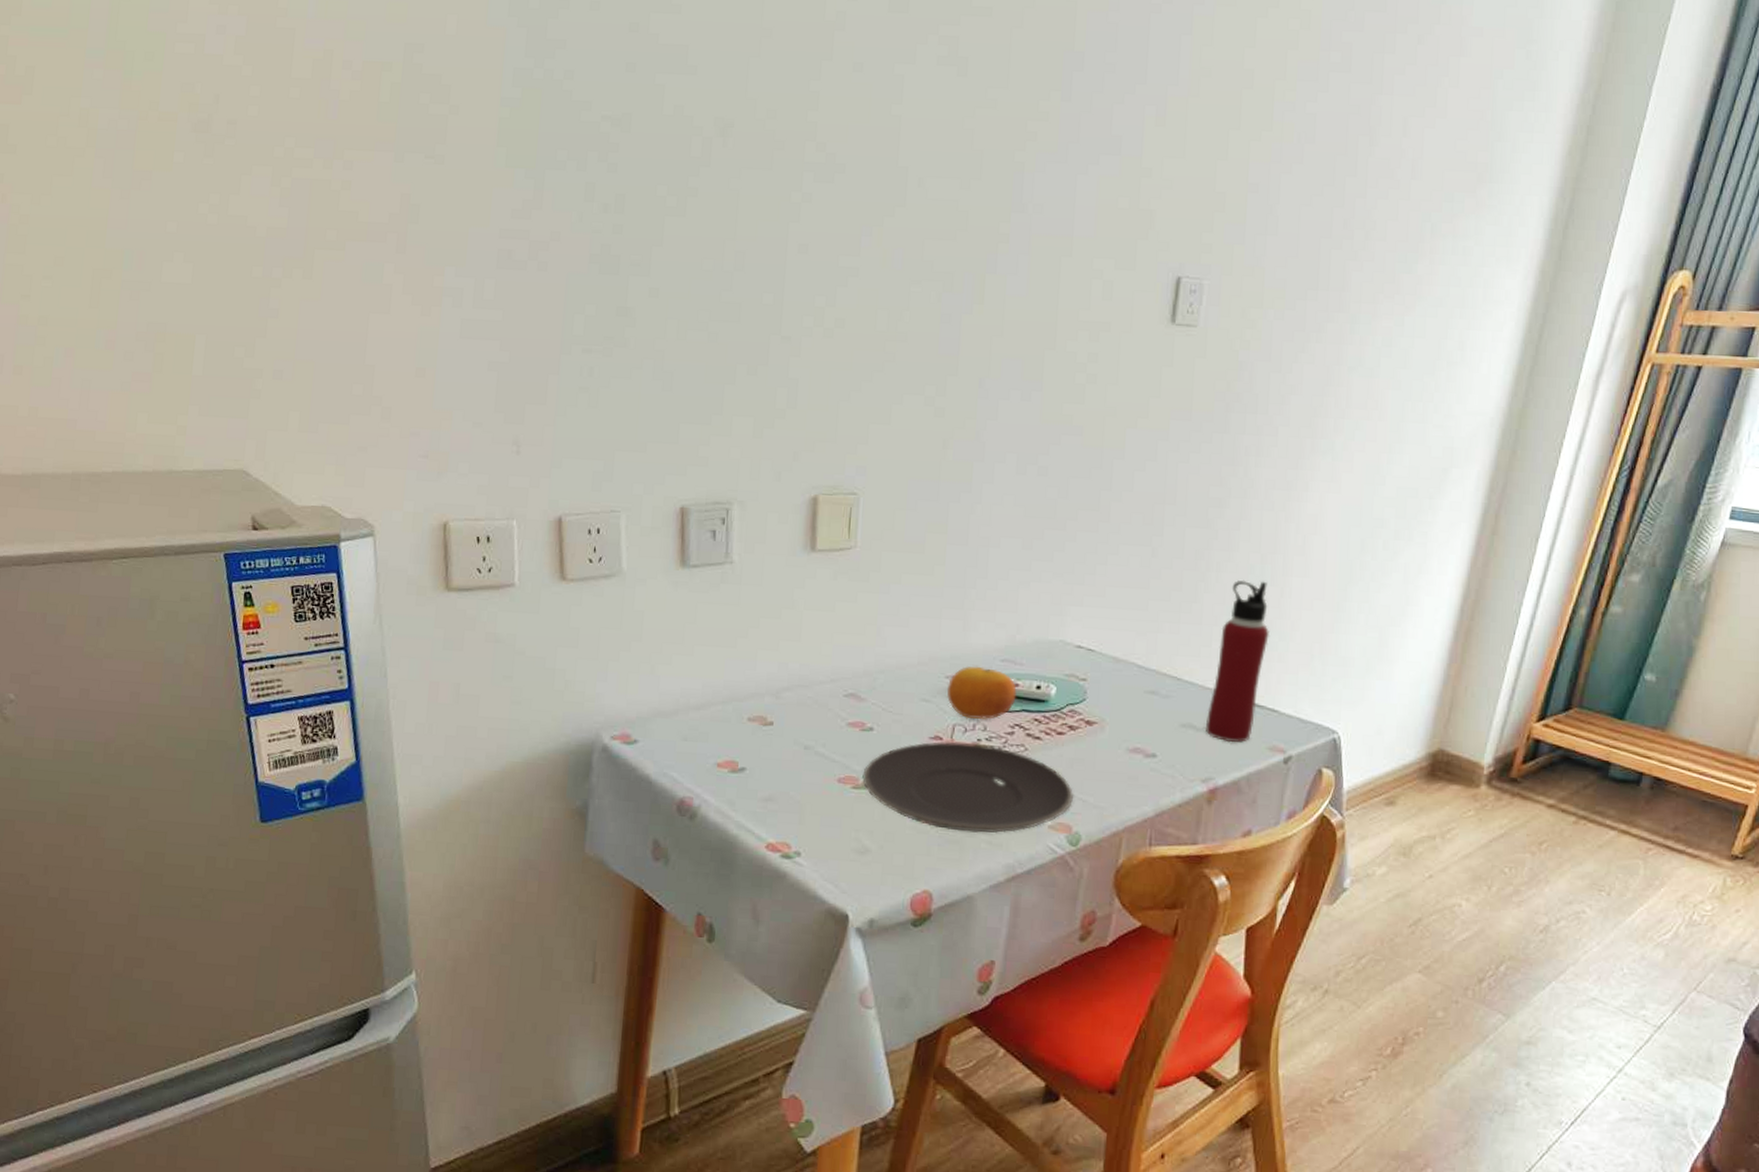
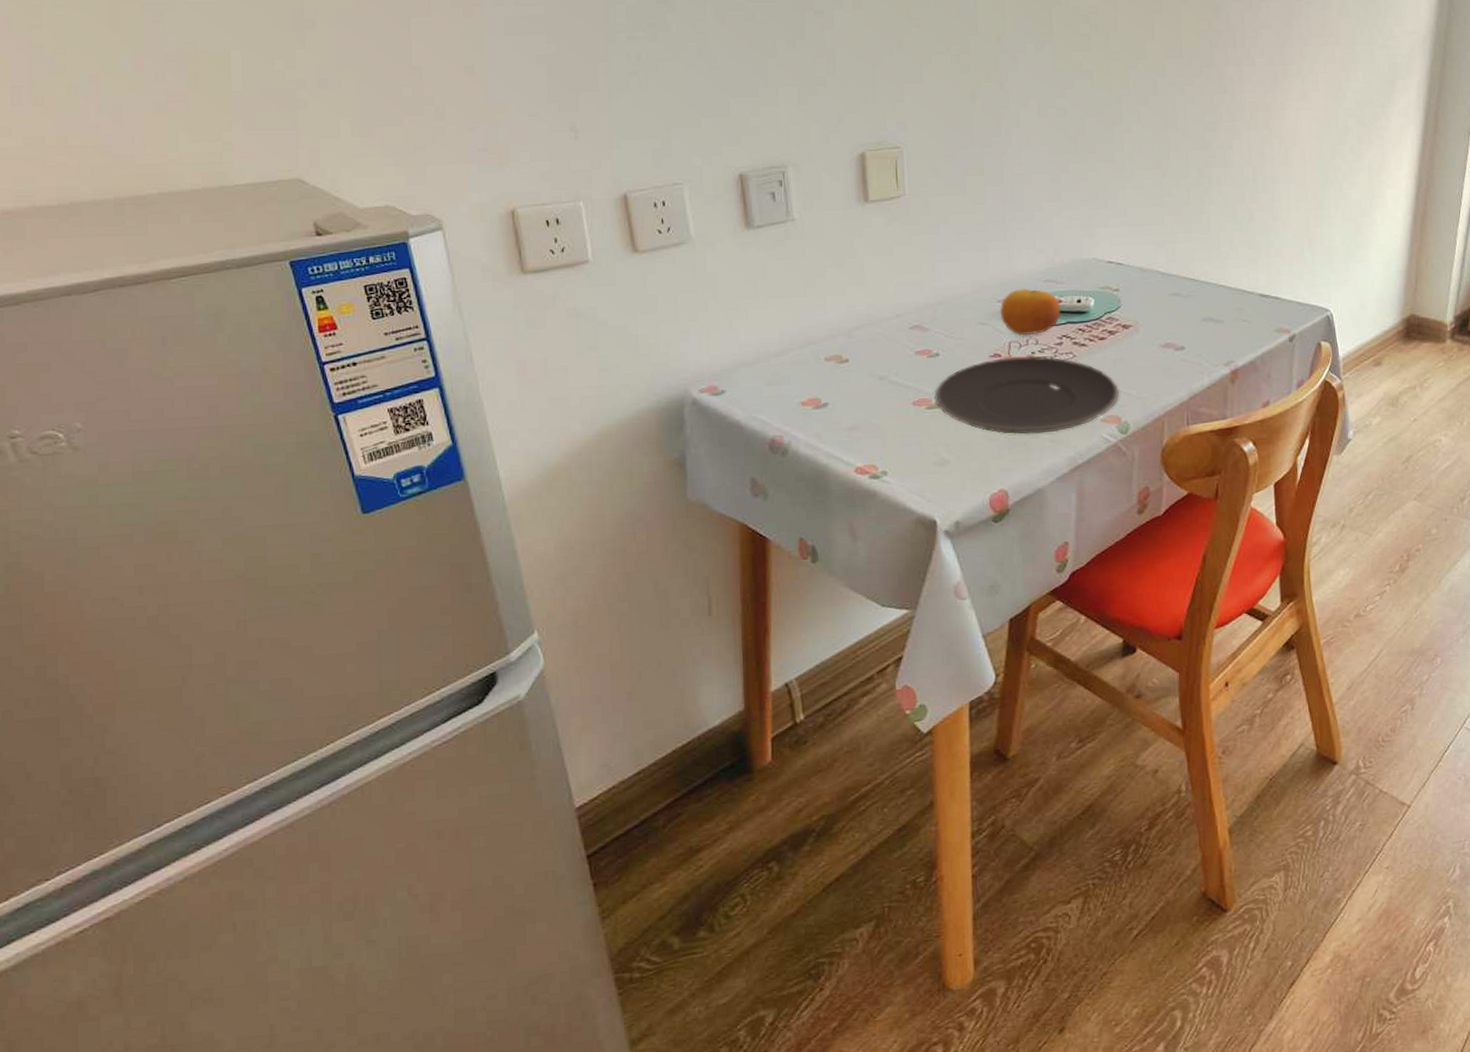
water bottle: present [1205,580,1270,743] -> none [1222,189,1267,330]

